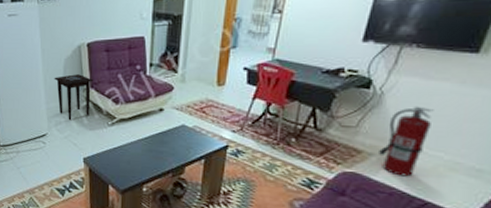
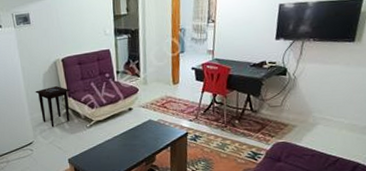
fire extinguisher: present [377,106,434,177] -> none [299,85,332,141]

